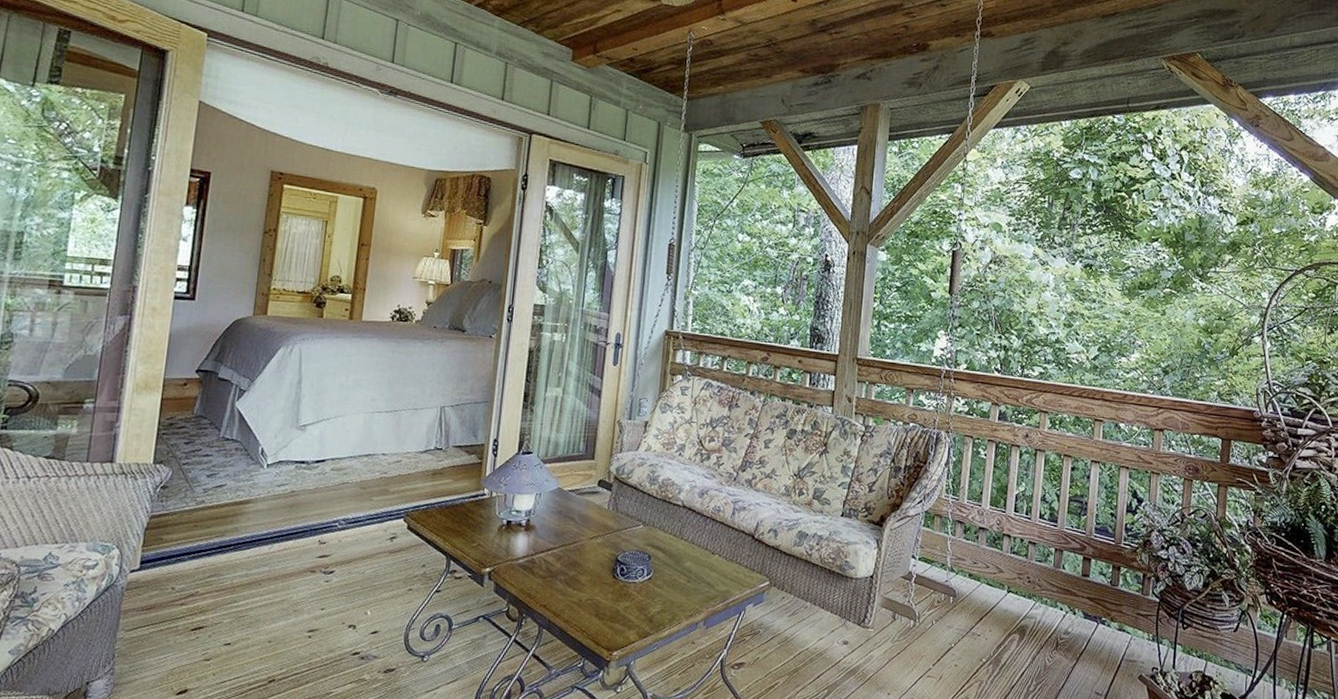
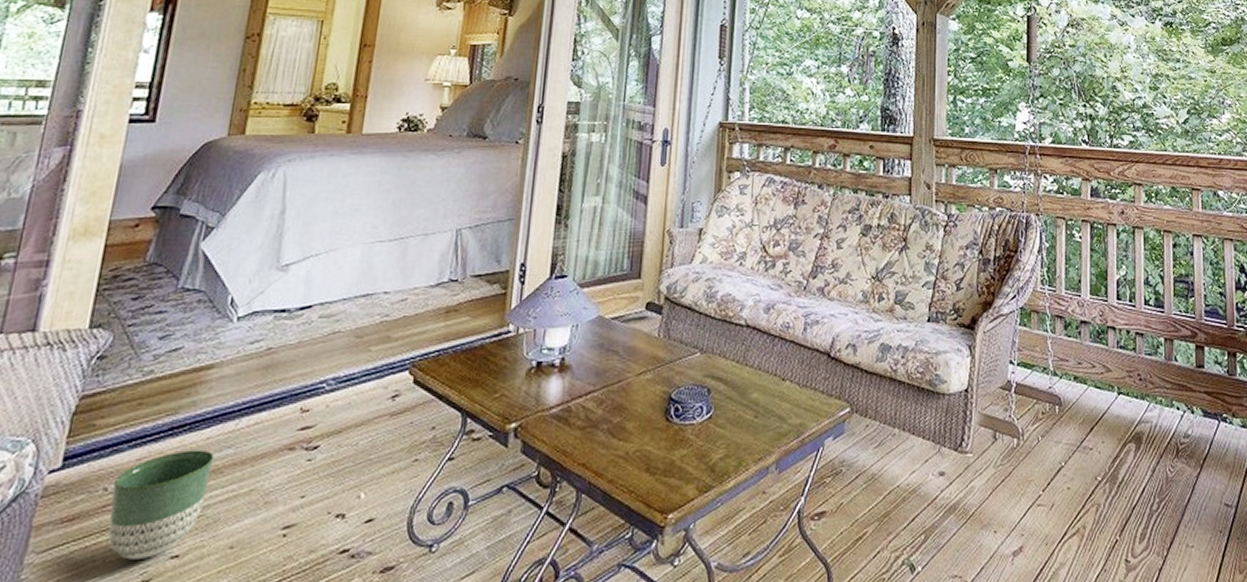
planter: none [177,565,254,644] -> present [108,450,214,560]

